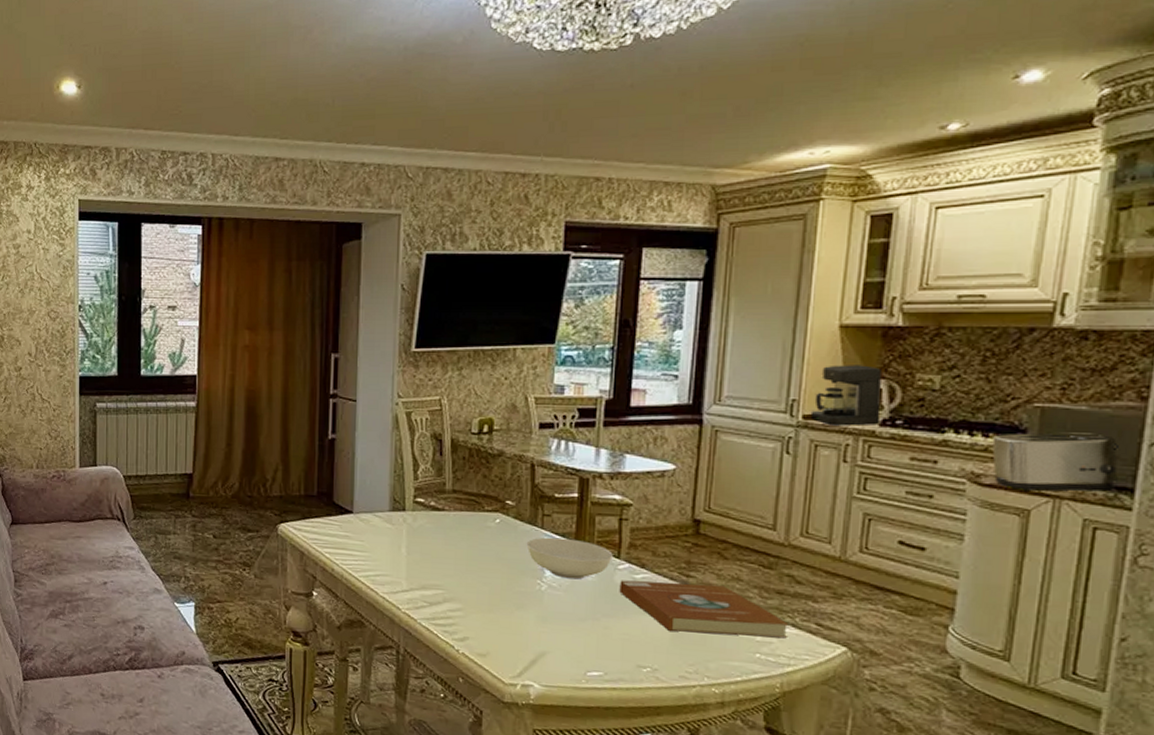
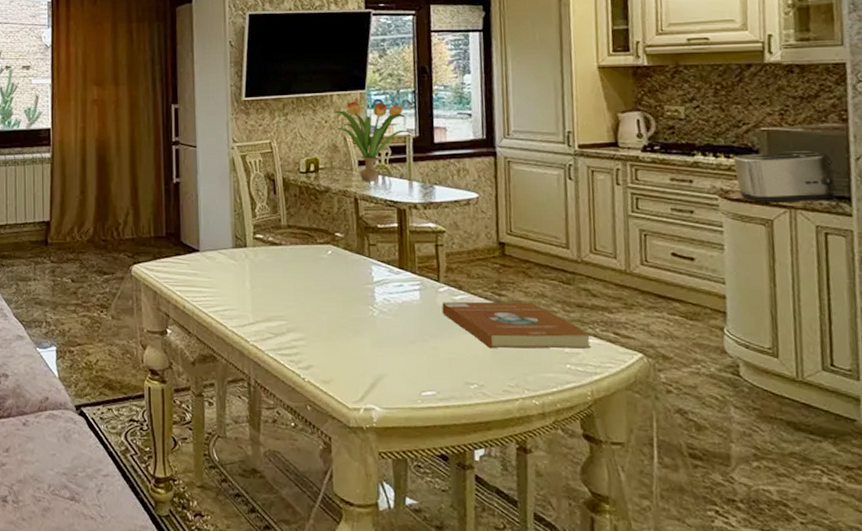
flower arrangement: none [516,357,604,448] -> present [334,101,411,182]
bowl: present [526,537,613,580] -> none [357,265,433,304]
coffee maker: present [812,365,882,426] -> none [585,100,642,153]

